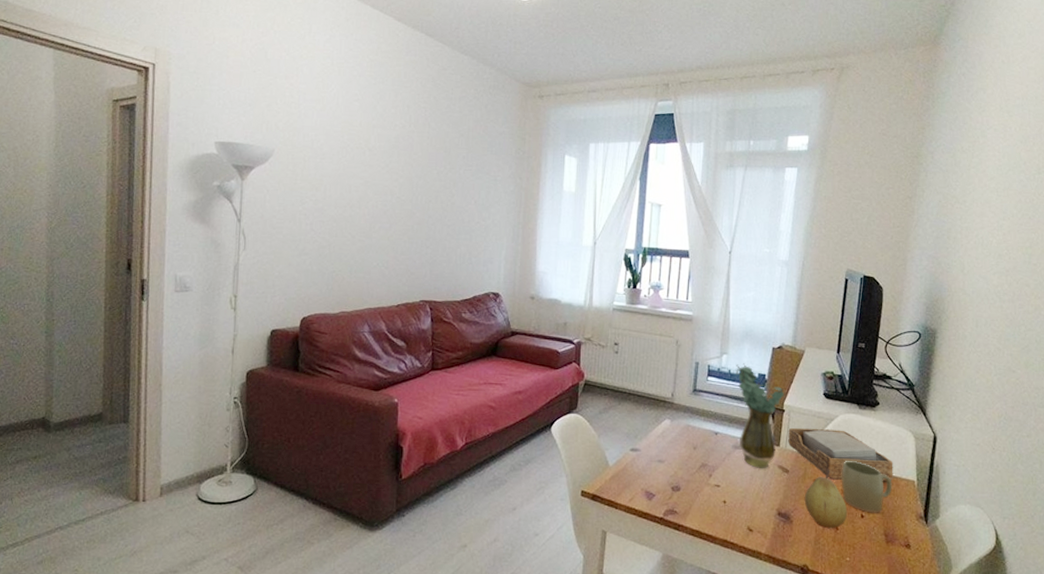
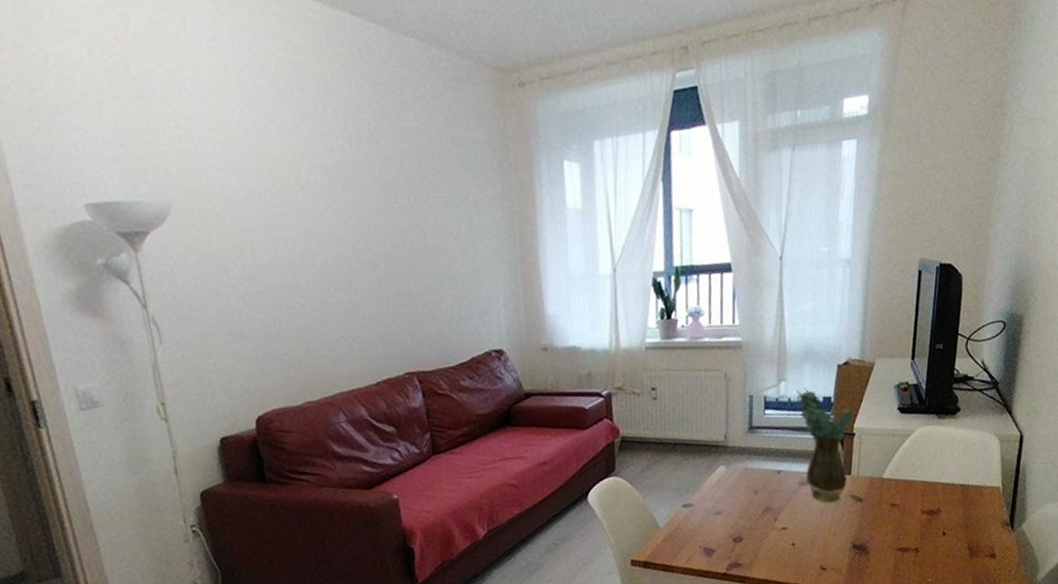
napkin holder: present [788,427,893,481] -> none [860,445,977,500]
fruit: present [804,469,848,528] -> none [880,490,929,552]
mug: present [841,461,892,513] -> none [920,476,976,529]

